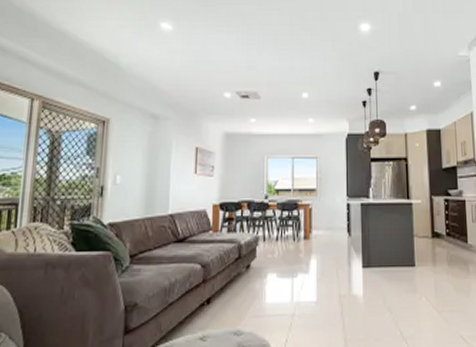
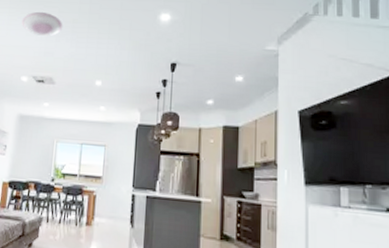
ceiling light: none [220,24,264,50] -> present [22,11,63,37]

